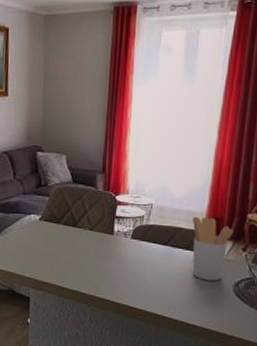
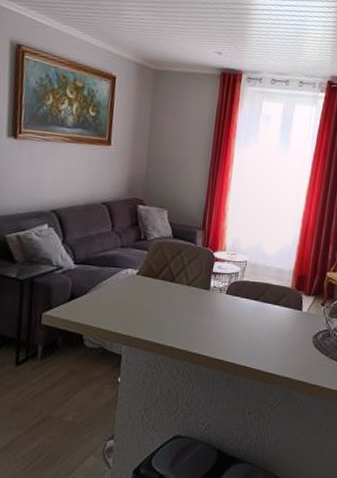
utensil holder: present [192,216,234,281] -> none [279,273,315,334]

